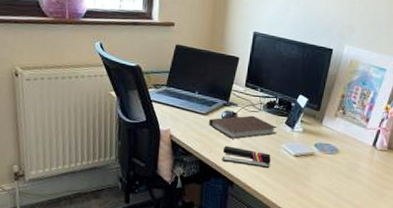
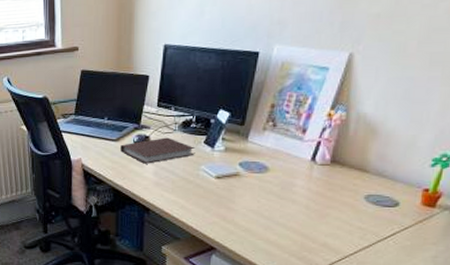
stapler: present [222,146,271,168] -> none [136,171,189,192]

